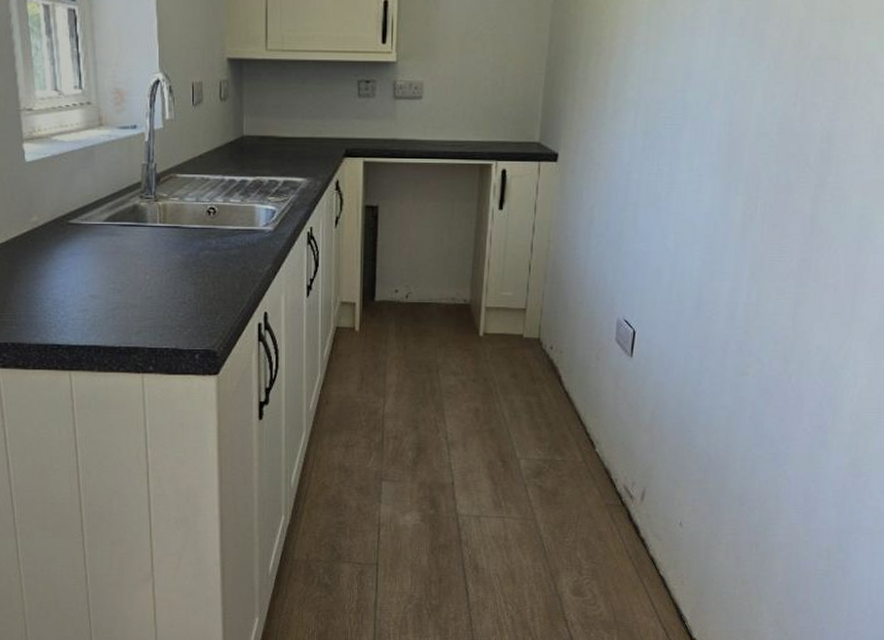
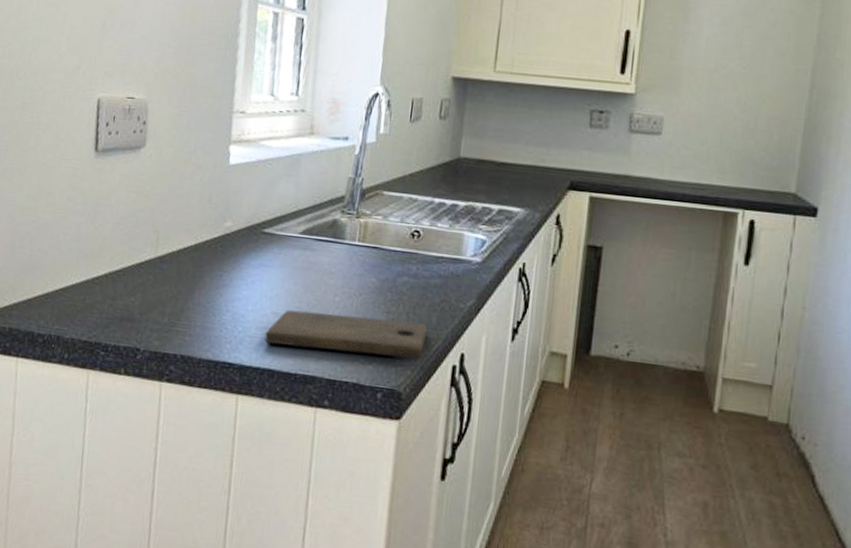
cutting board: none [86,290,231,324] -> present [264,309,427,359]

